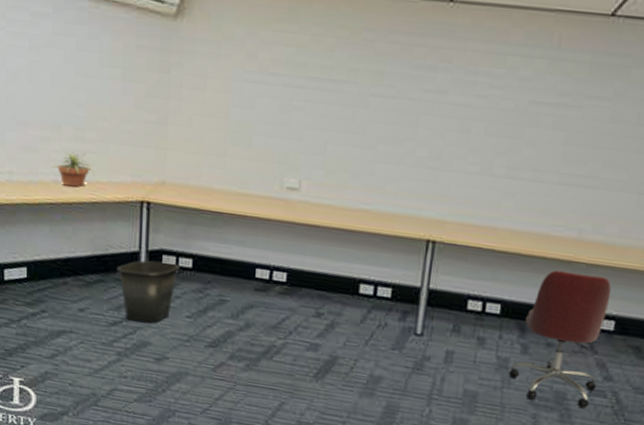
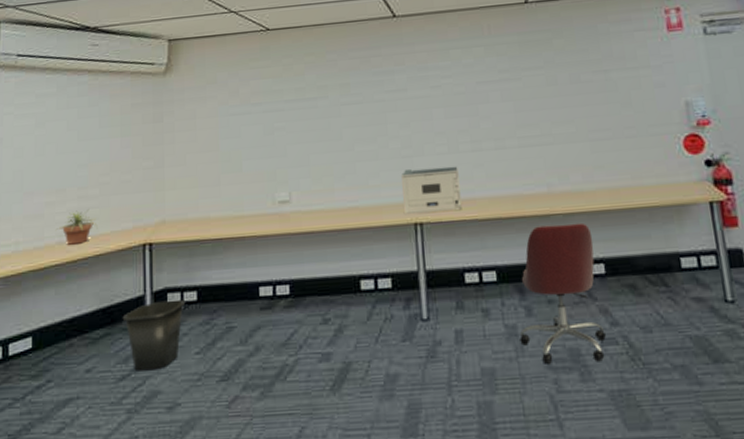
printer: none [417,182,486,238] -> present [401,166,462,214]

